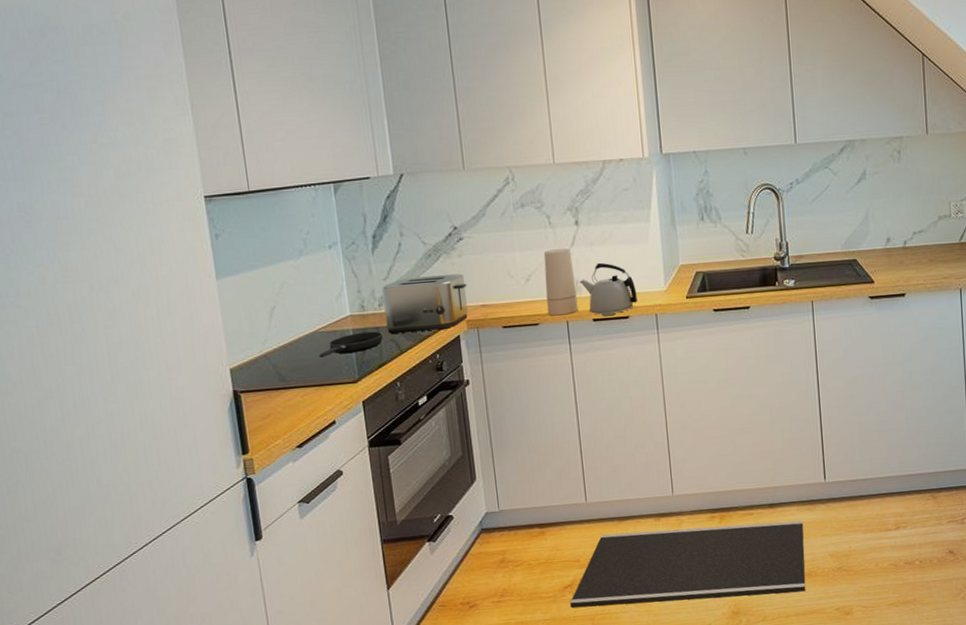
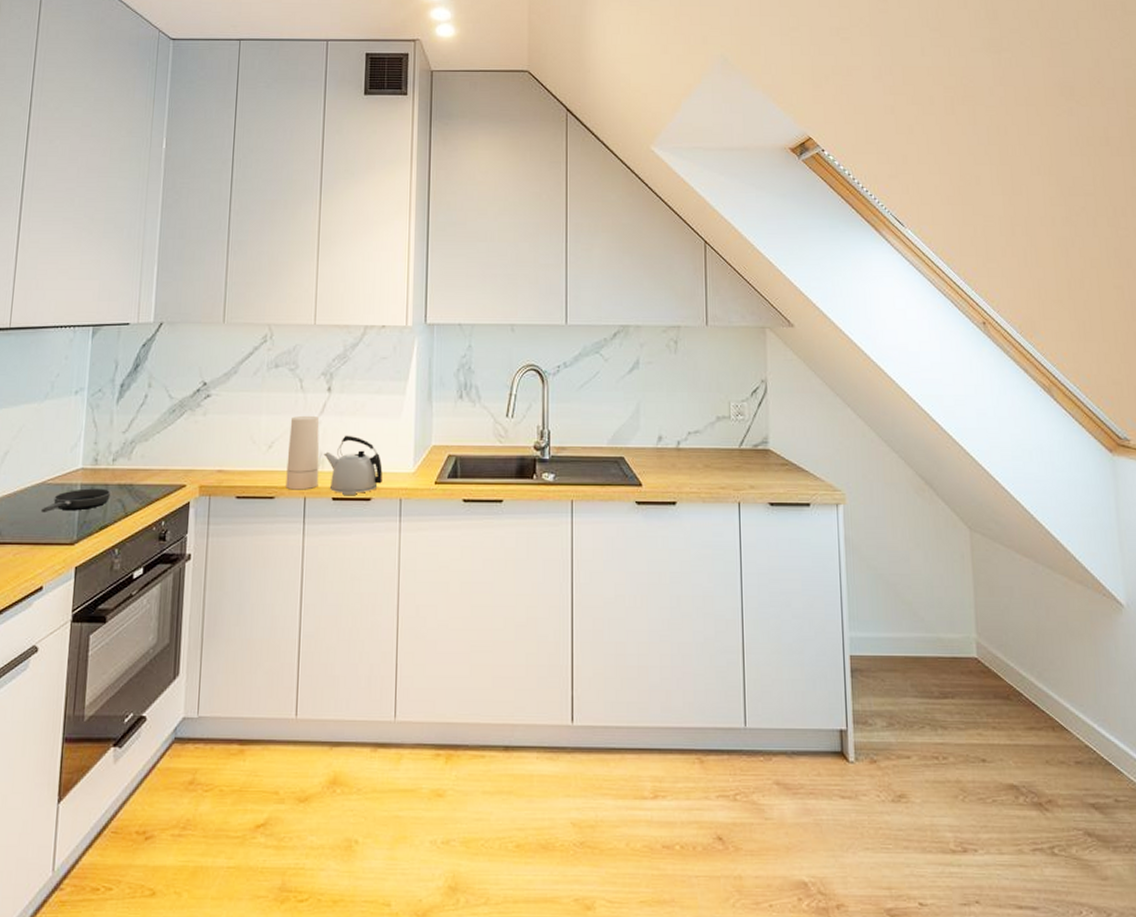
toaster: present [382,274,468,334] -> none [116,433,207,493]
door mat: present [570,520,806,608] -> none [259,761,543,870]

